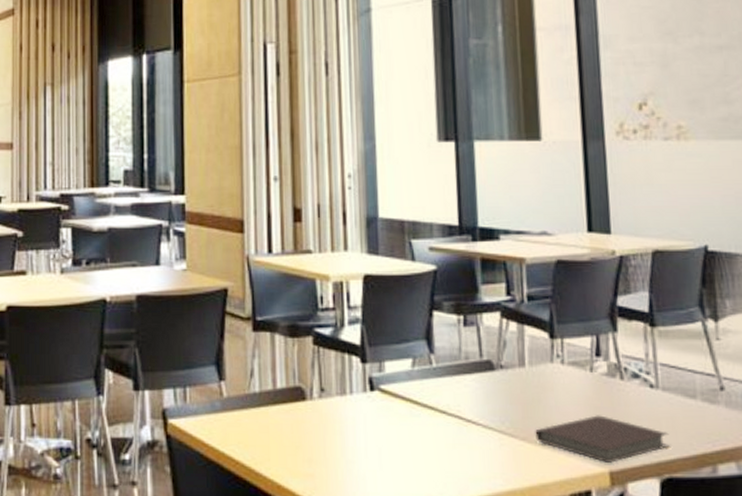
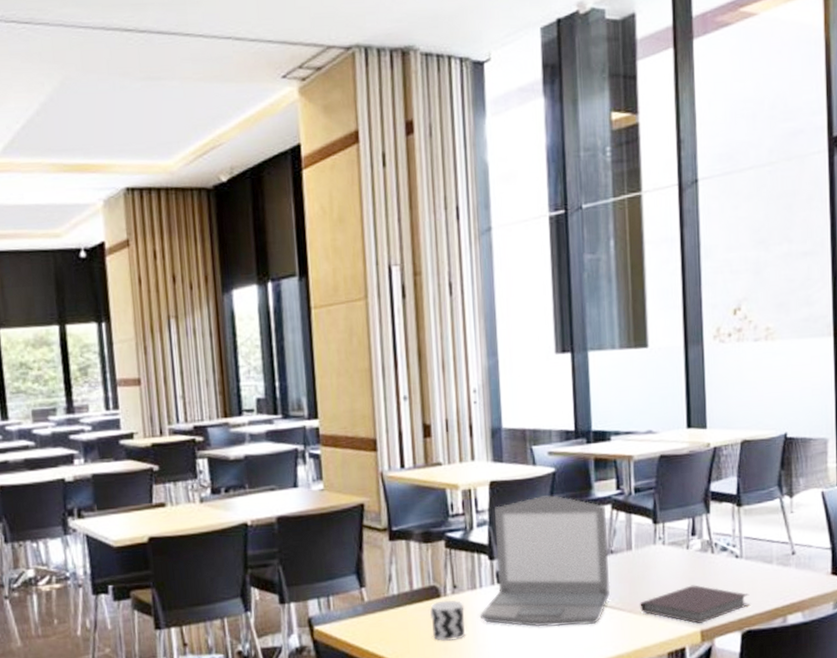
cup: none [294,404,333,452] -> present [430,600,466,641]
laptop: none [349,296,500,450] -> present [479,495,611,627]

